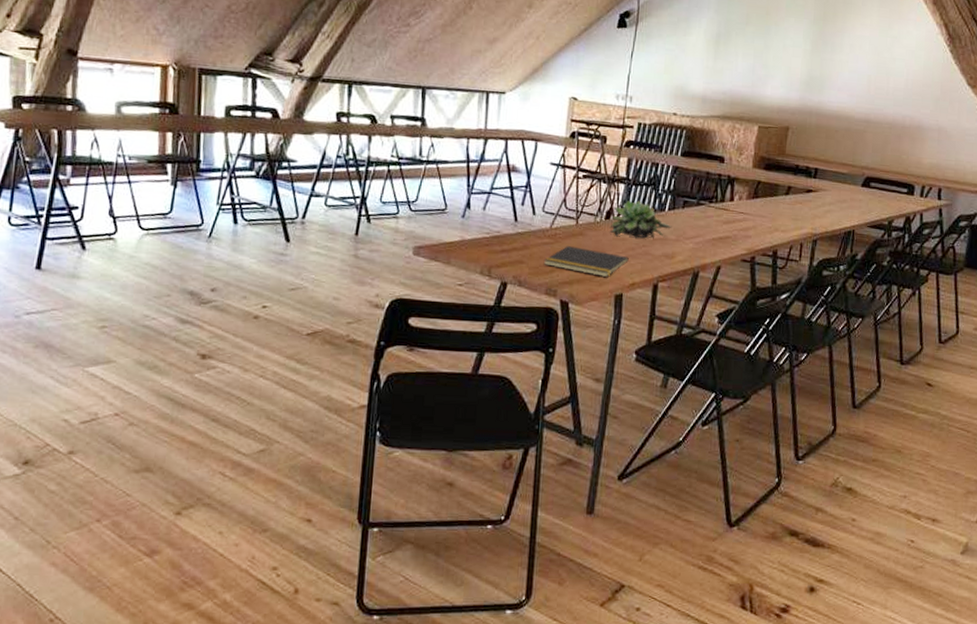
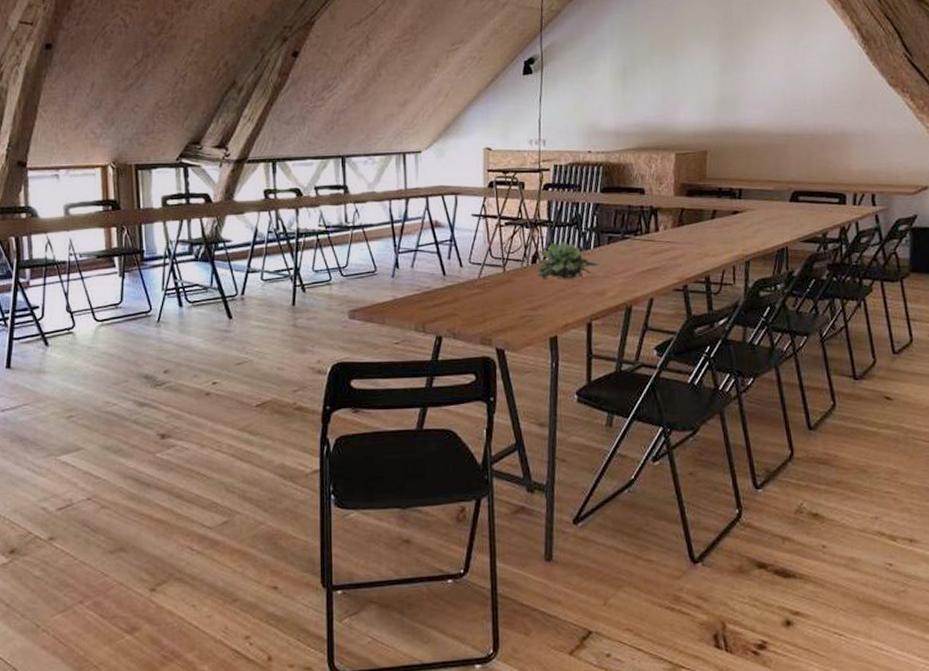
notepad: present [543,246,629,277] -> none [475,294,560,321]

